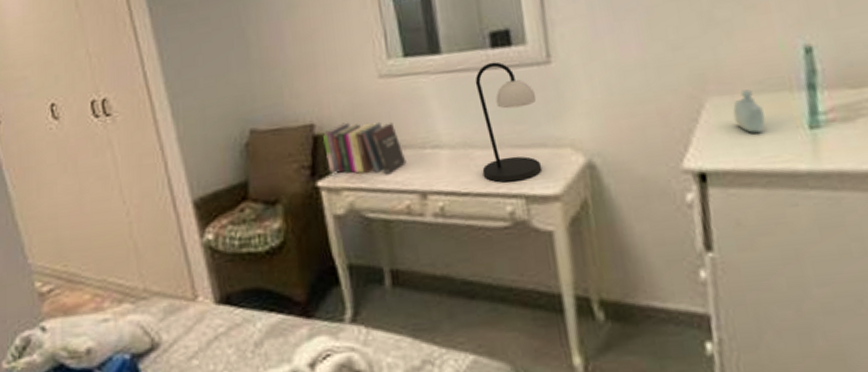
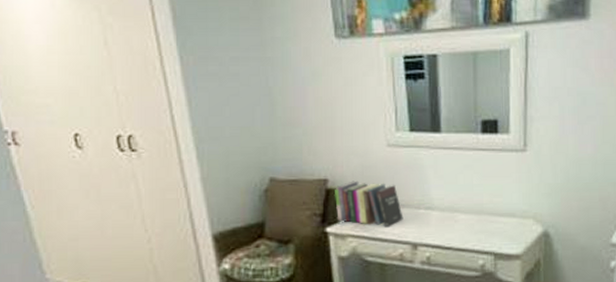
table lamp: present [475,62,542,183] -> none [463,145,512,242]

